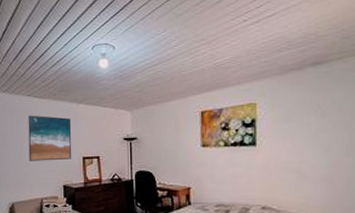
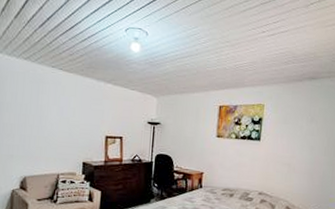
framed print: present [28,115,72,161] -> none [47,87,97,137]

